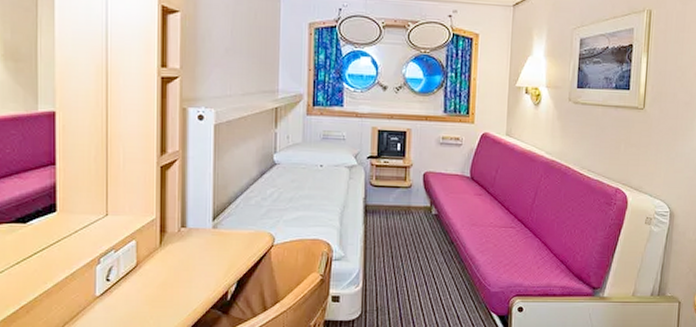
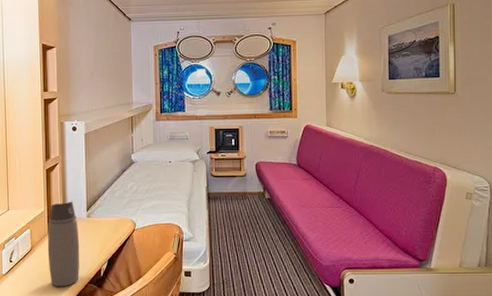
water bottle: none [158,207,202,313] -> present [47,201,80,287]

